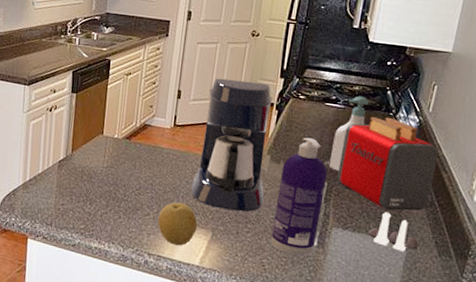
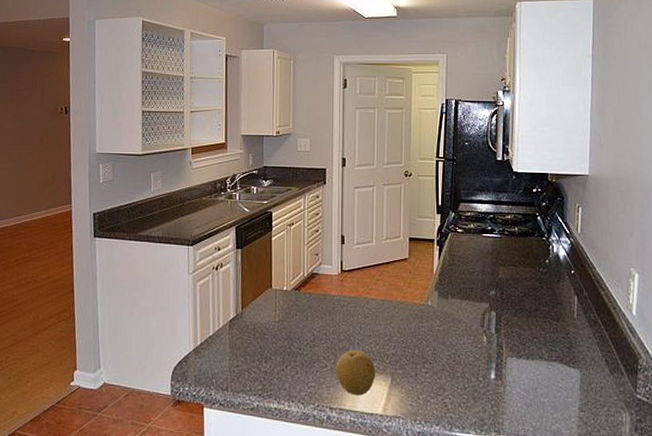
coffee maker: present [191,78,273,212] -> none [365,220,438,352]
spray bottle: present [271,137,328,256] -> none [450,269,494,391]
soap bottle: present [328,96,370,171] -> none [494,224,523,300]
toaster: present [337,116,439,211] -> none [504,242,593,334]
salt and pepper shaker set: present [368,212,419,252] -> none [541,336,591,374]

